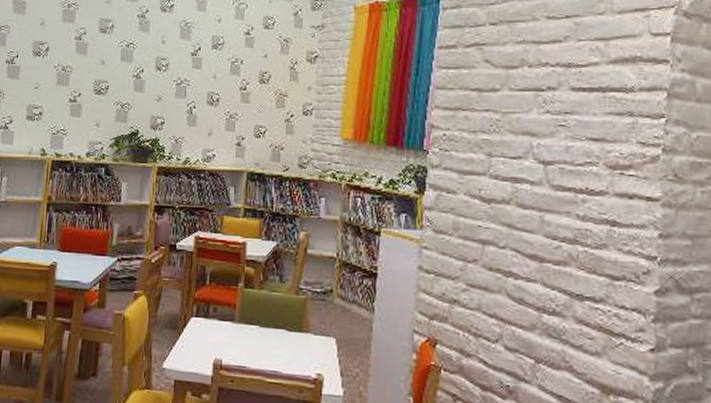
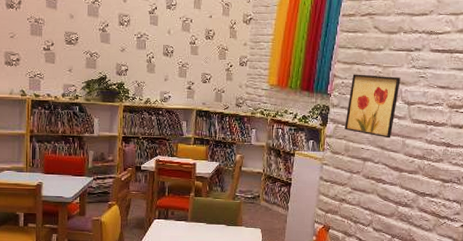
wall art: none [450,123,530,213] -> present [344,74,401,139]

